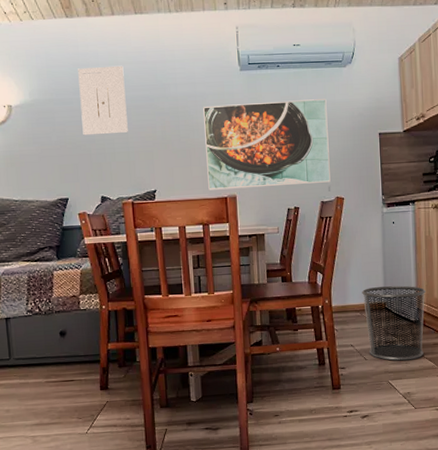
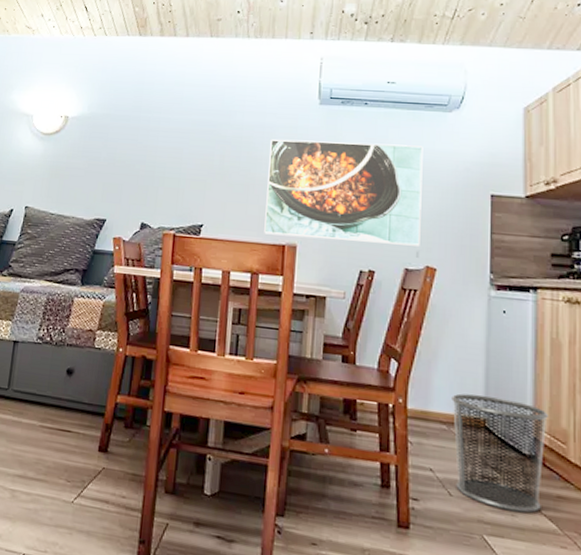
wall art: present [78,65,128,136] -> none [134,86,189,157]

